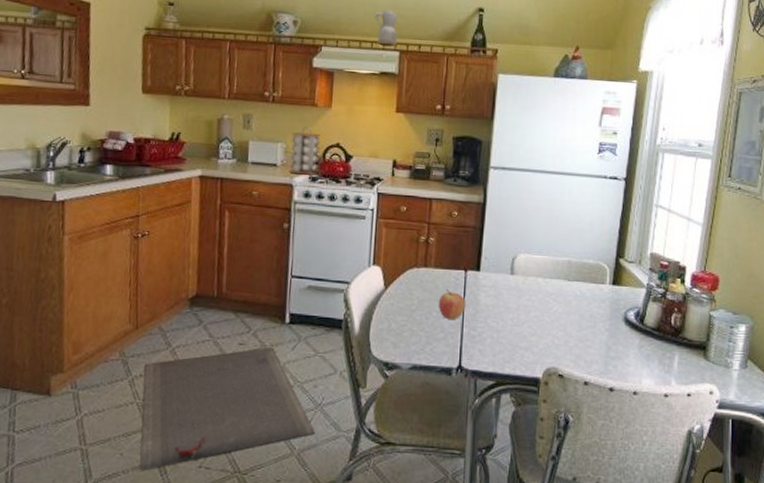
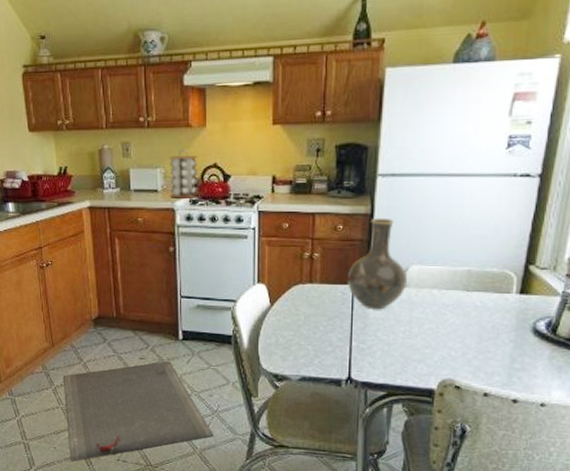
ceramic pitcher: present [375,9,400,48] -> none [244,9,271,54]
fruit: present [438,289,466,319] -> none [325,304,354,333]
vase: none [460,207,515,295] -> present [347,218,407,308]

